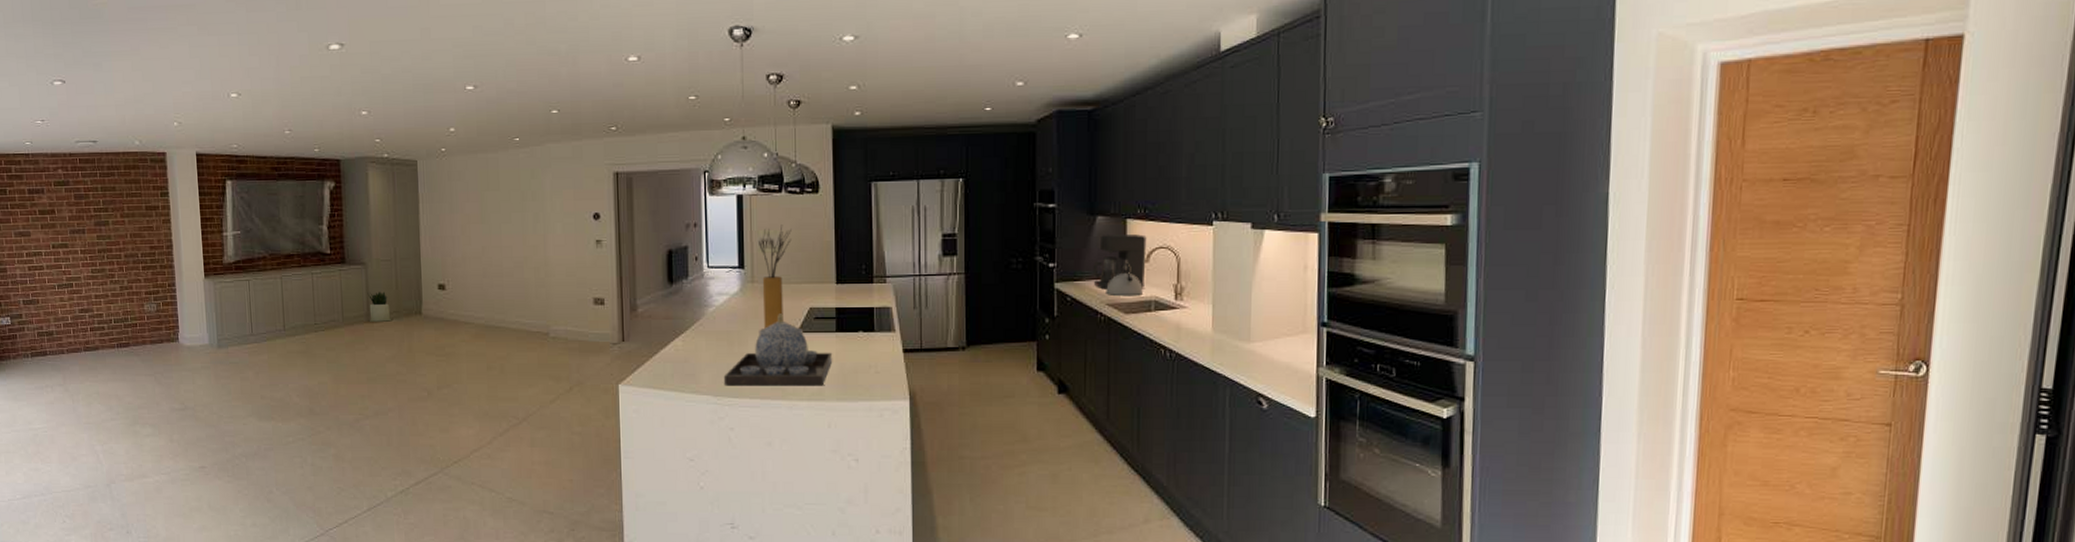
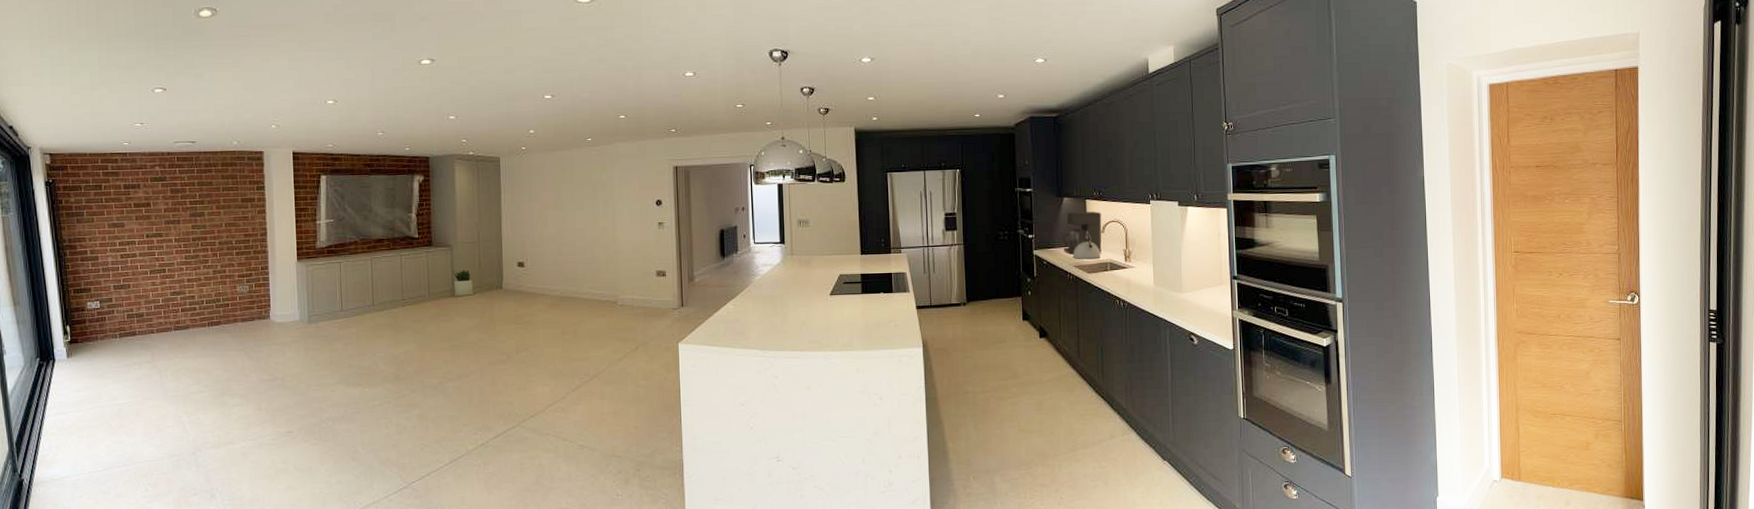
tea set: present [723,313,833,386] -> none [768,280,860,341]
vase: present [759,225,792,329] -> none [796,207,824,293]

